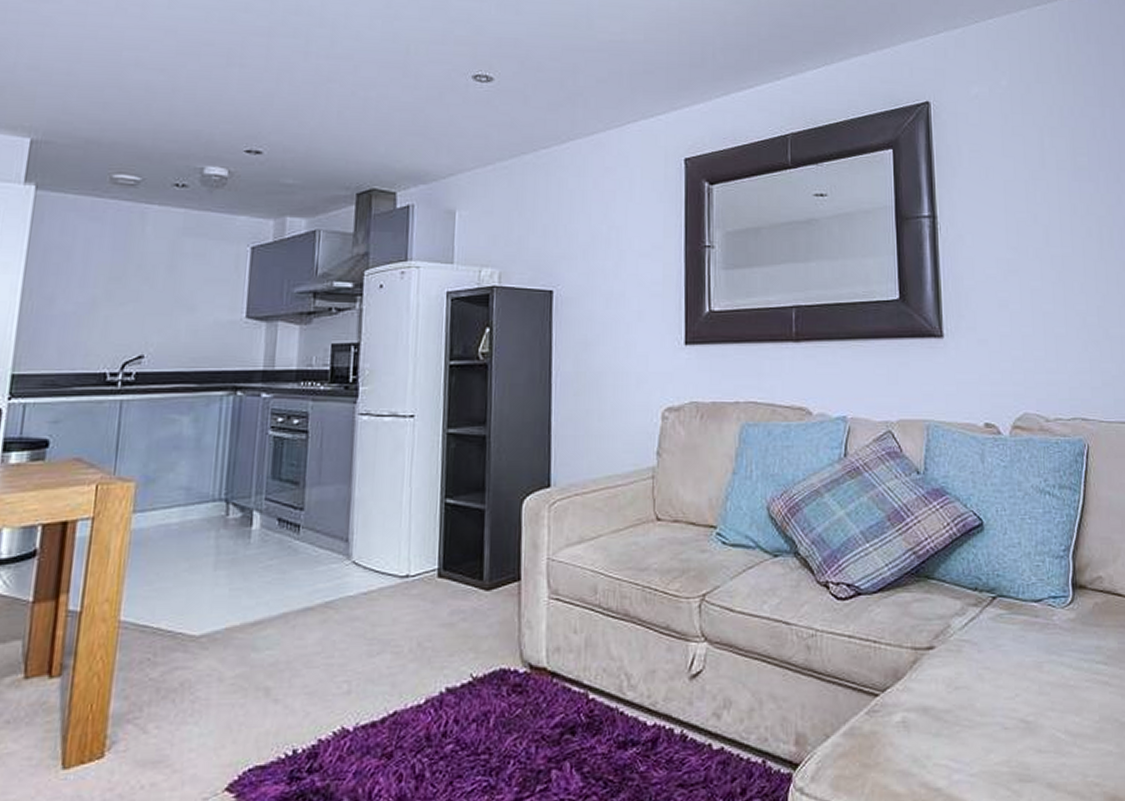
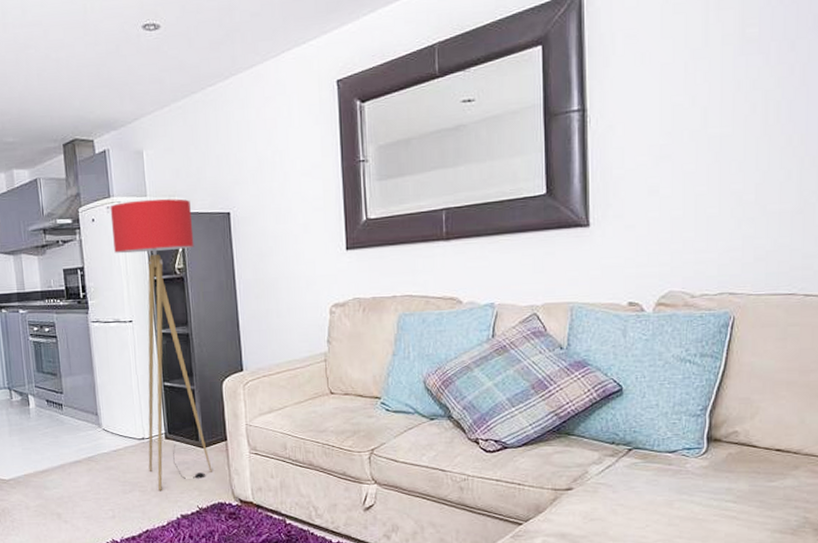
floor lamp: none [403,267,506,653] -> present [110,198,212,492]

